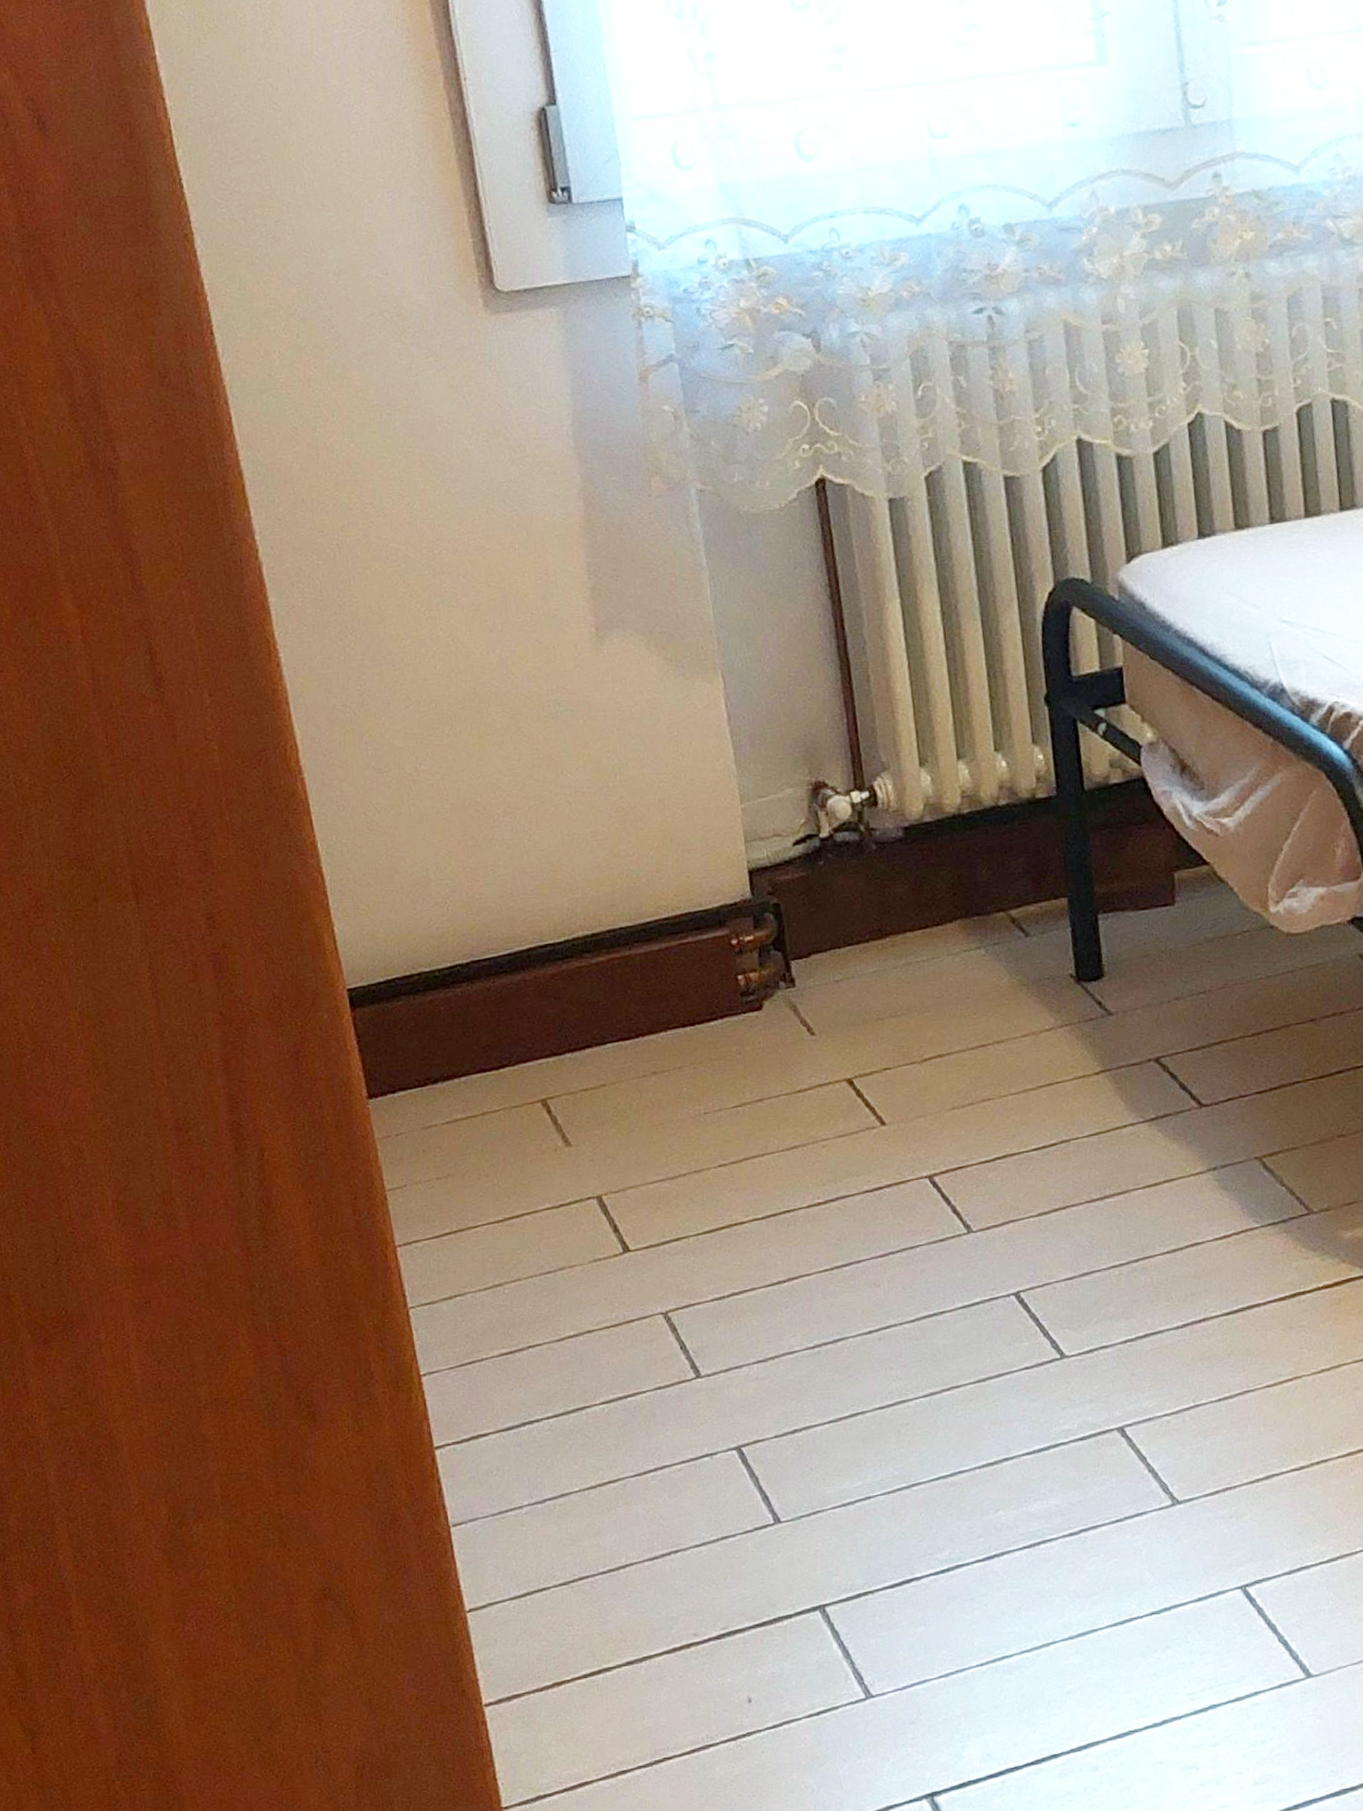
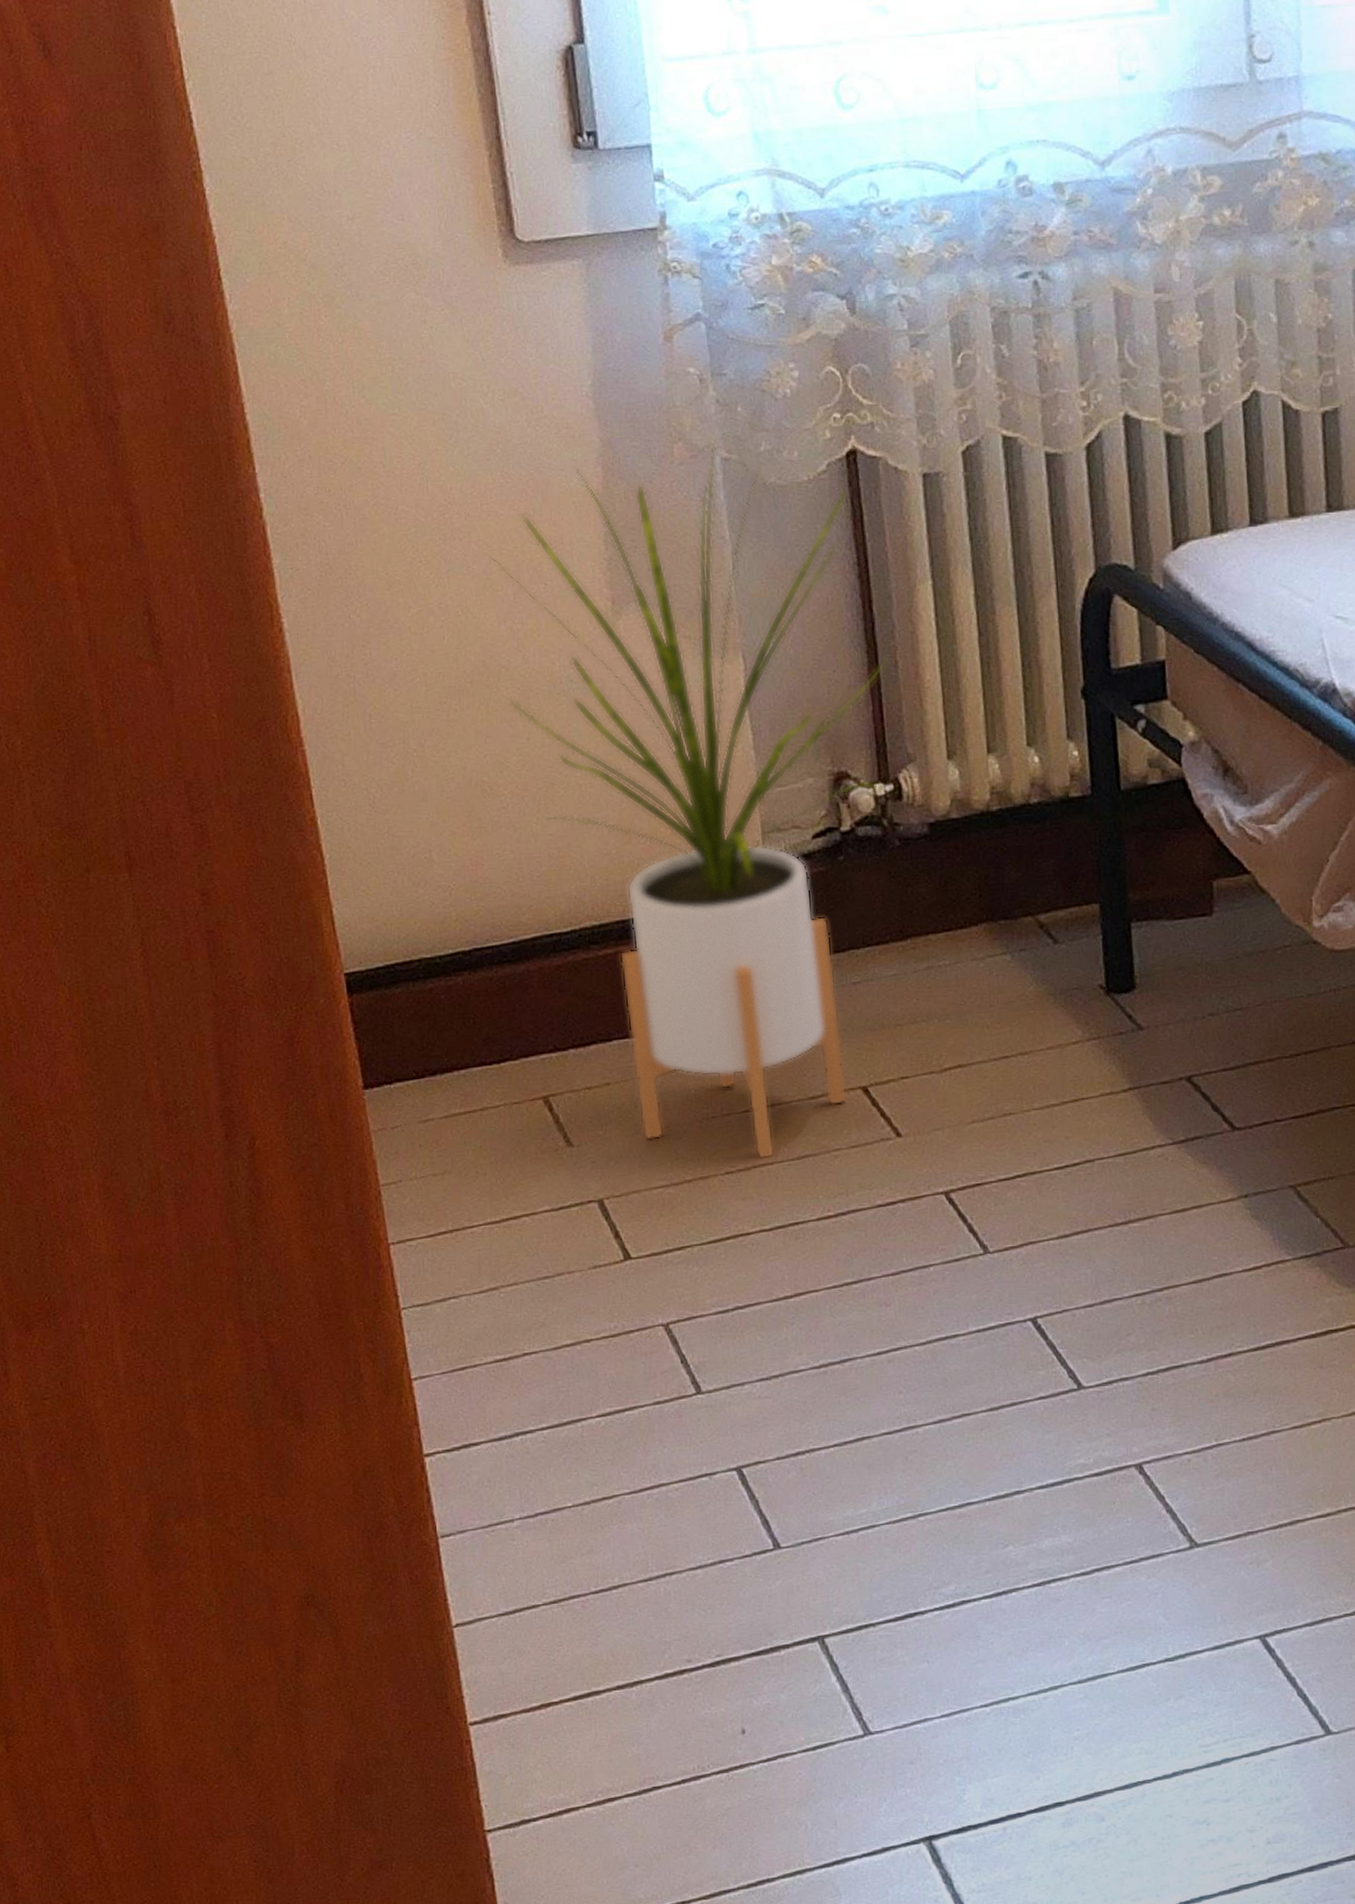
house plant: none [476,471,869,1152] -> present [488,438,894,1160]

